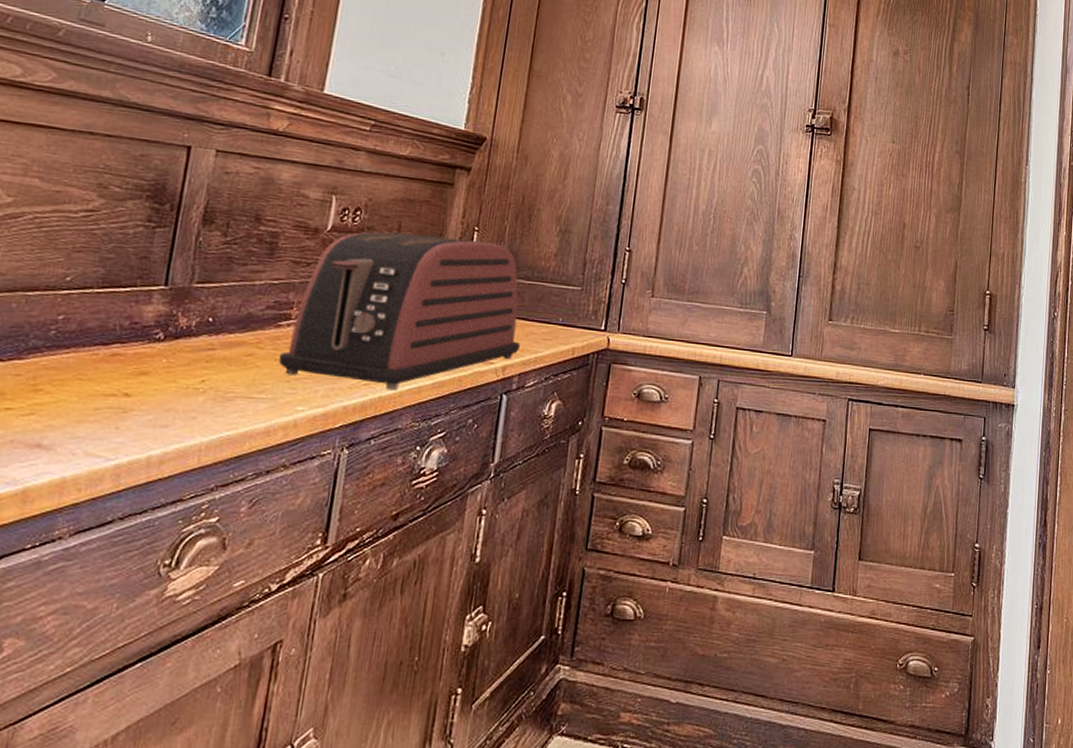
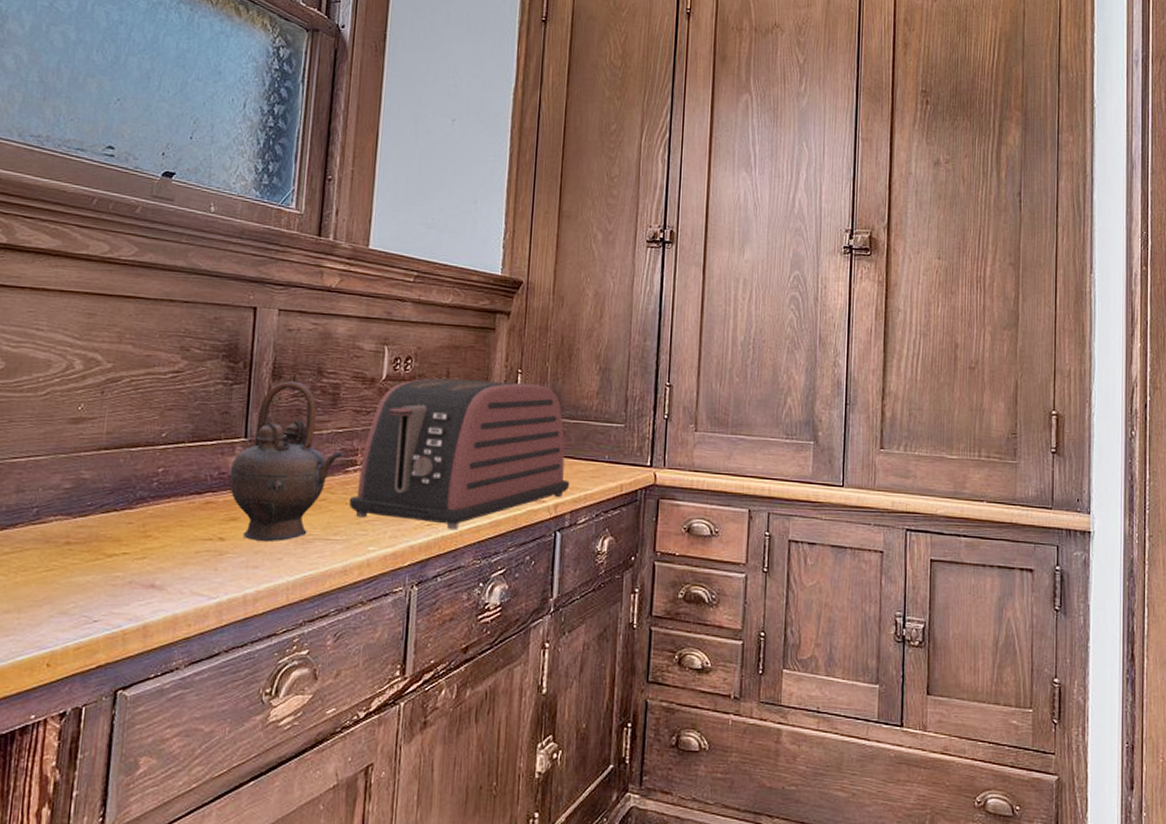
teapot: none [142,226,277,399] -> present [229,381,344,541]

